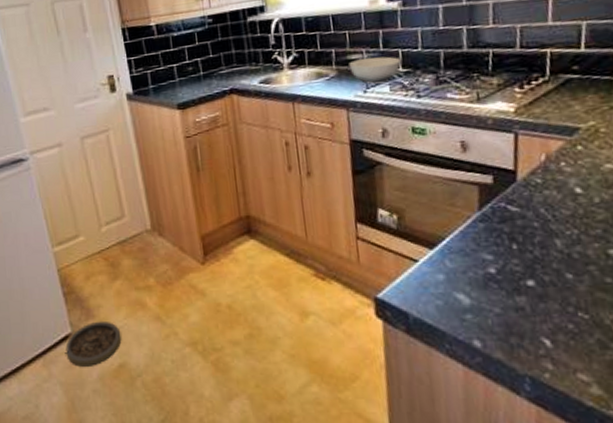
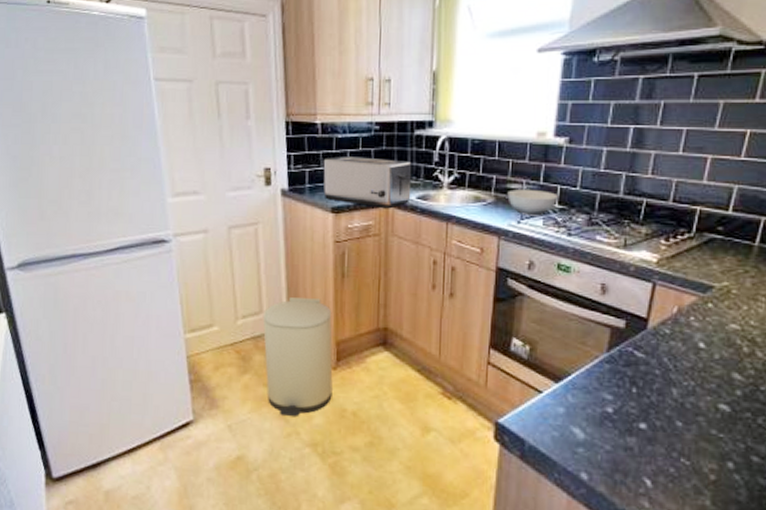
pet bowl: present [65,321,122,367] -> none [185,412,243,455]
pedal bin: none [125,196,205,318] -> present [262,297,333,417]
toaster: none [163,48,253,99] -> present [323,155,412,209]

